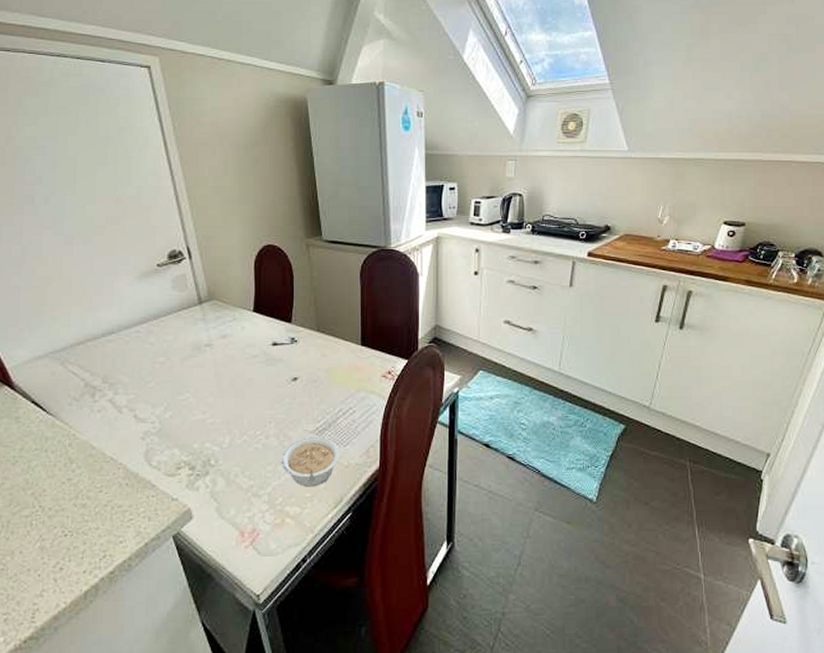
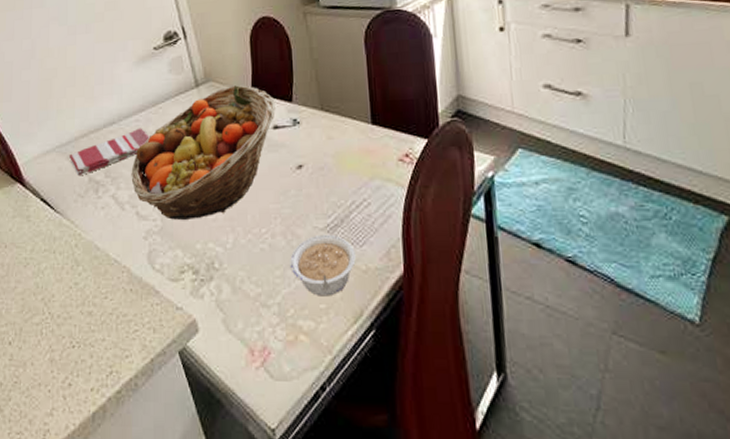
dish towel: none [63,338,150,381] -> present [68,128,150,176]
fruit basket: none [130,305,275,422] -> present [131,85,276,220]

